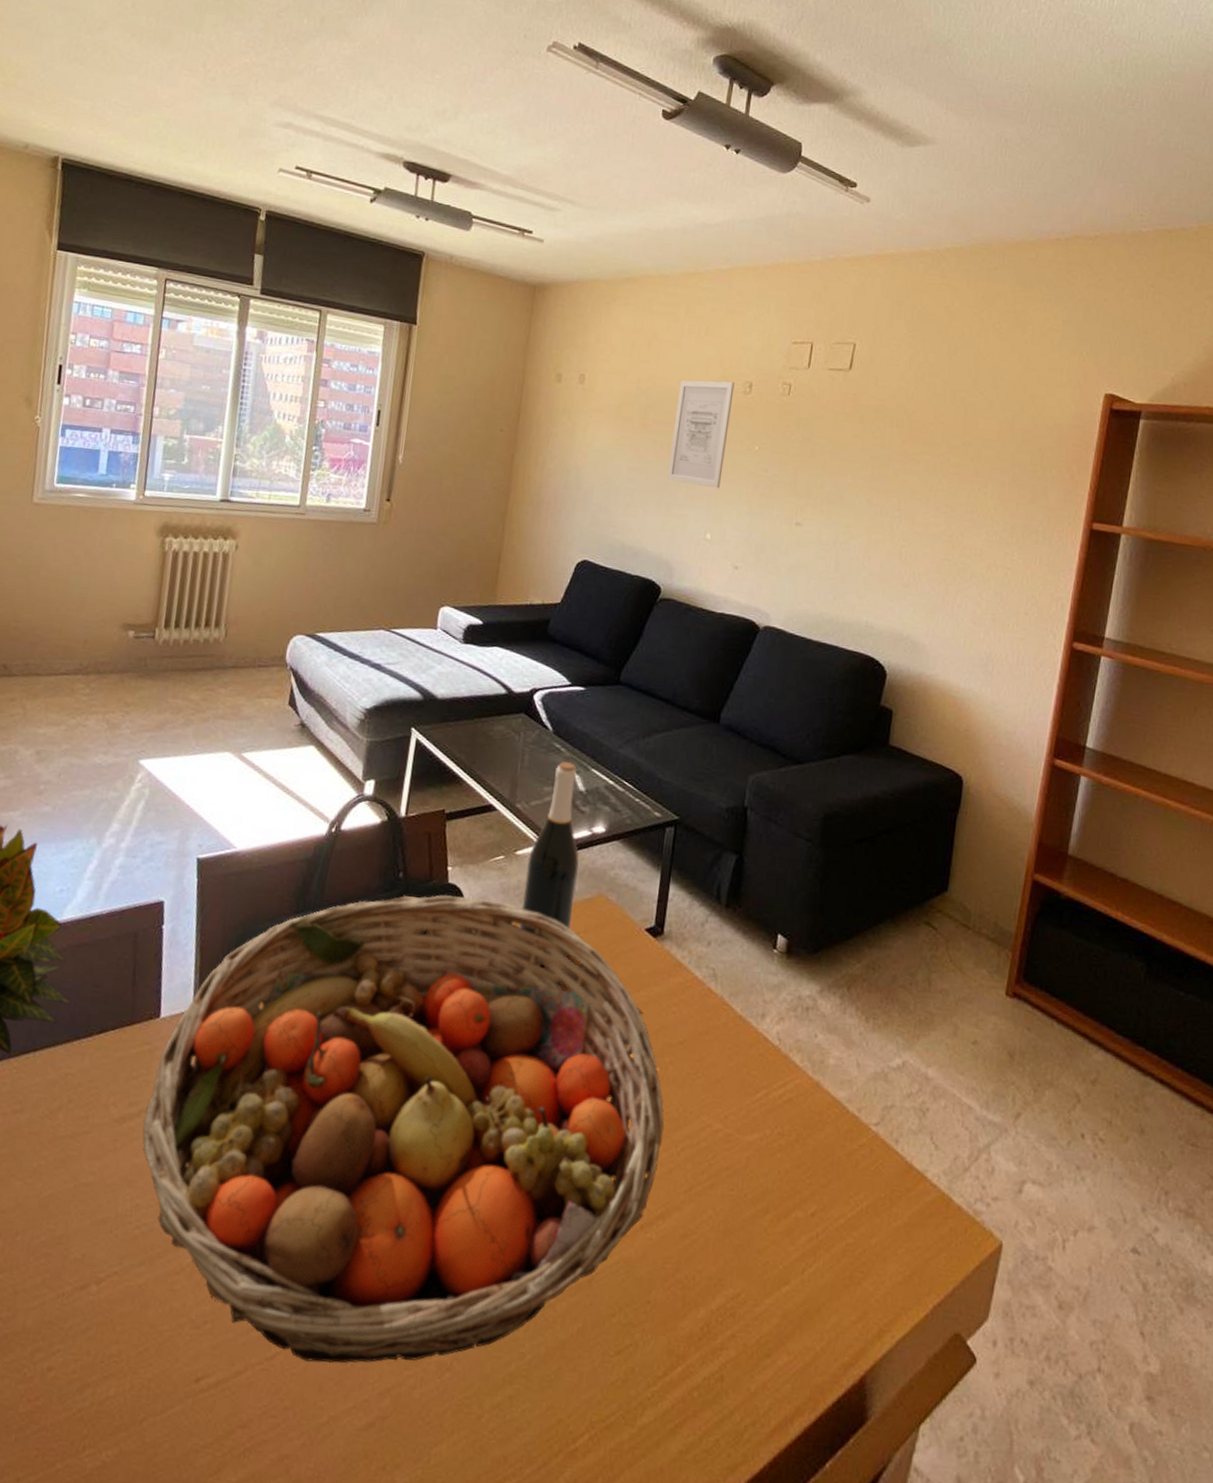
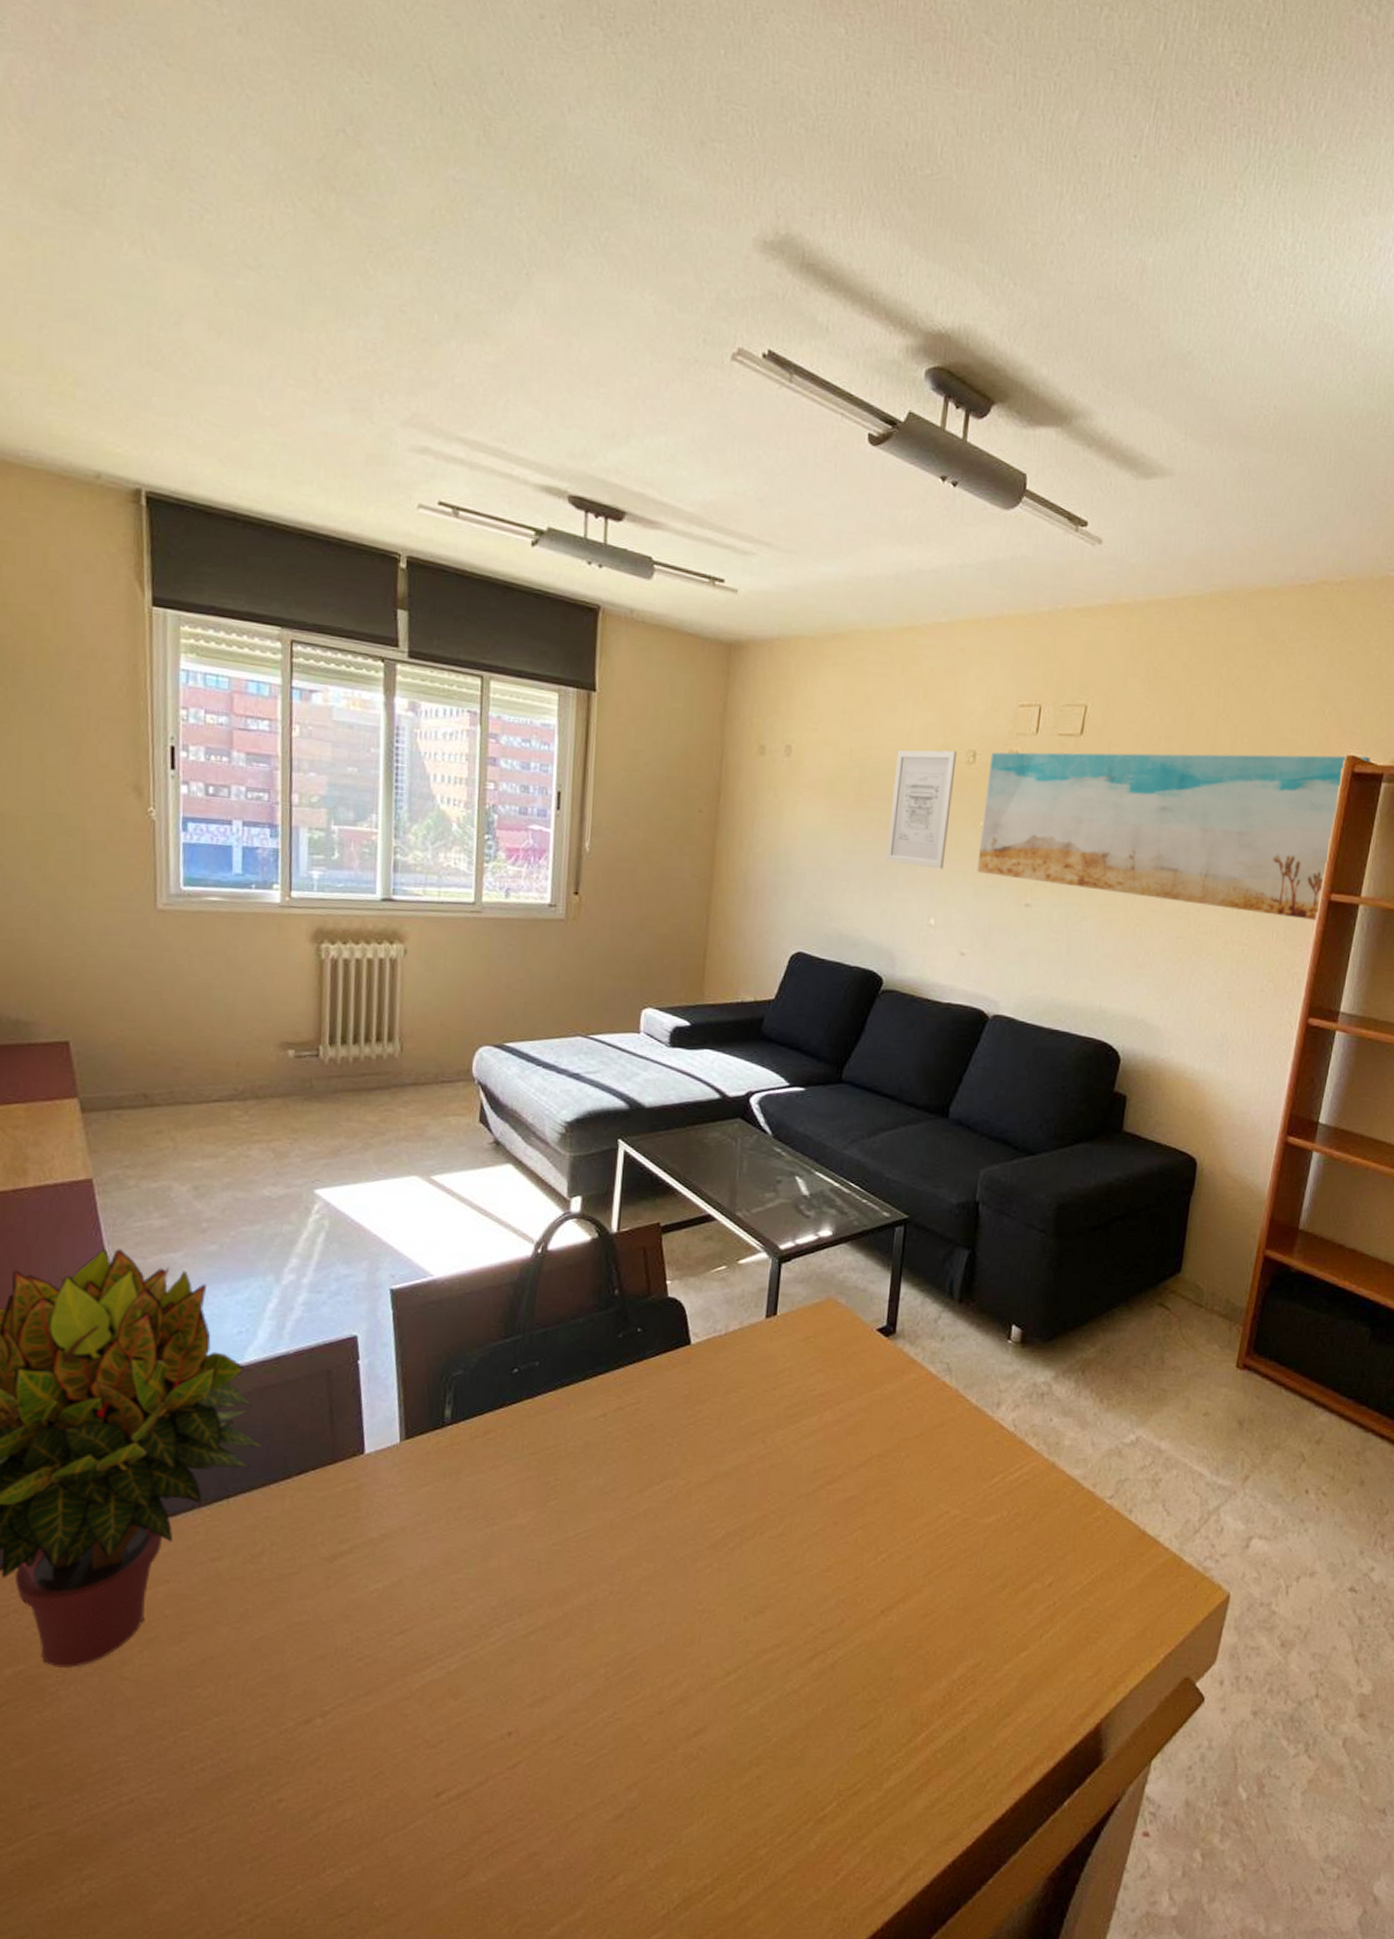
fruit basket: present [142,894,665,1364] -> none [356,1308,902,1766]
wine bottle: present [519,761,579,967] -> none [745,1165,806,1374]
wall art: none [751,383,1128,548] -> present [977,752,1370,920]

